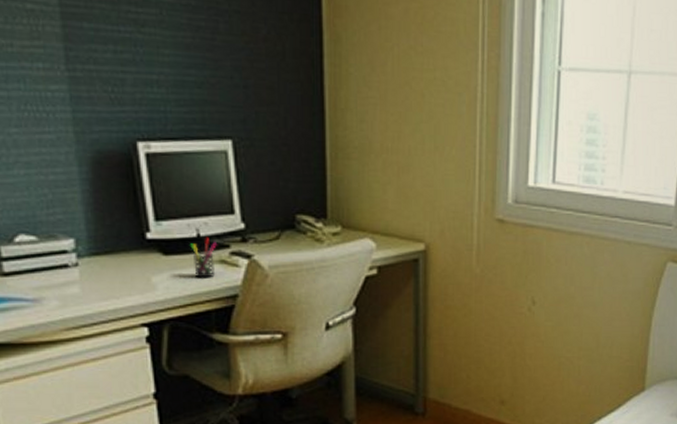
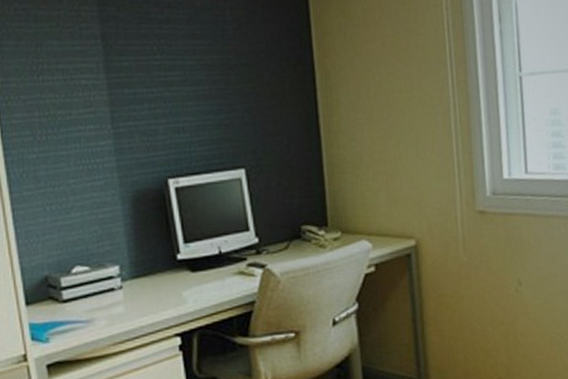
pen holder: present [190,236,217,278] -> none [213,253,236,289]

